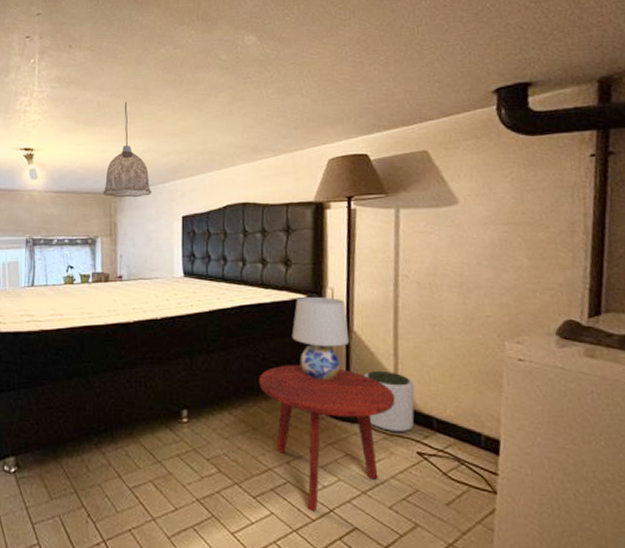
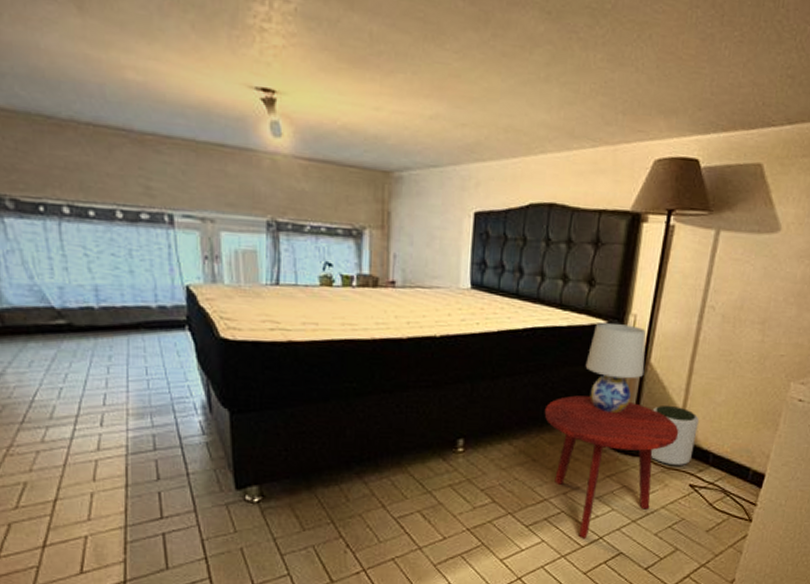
pendant lamp: present [102,102,151,198] -> none [373,39,438,181]

